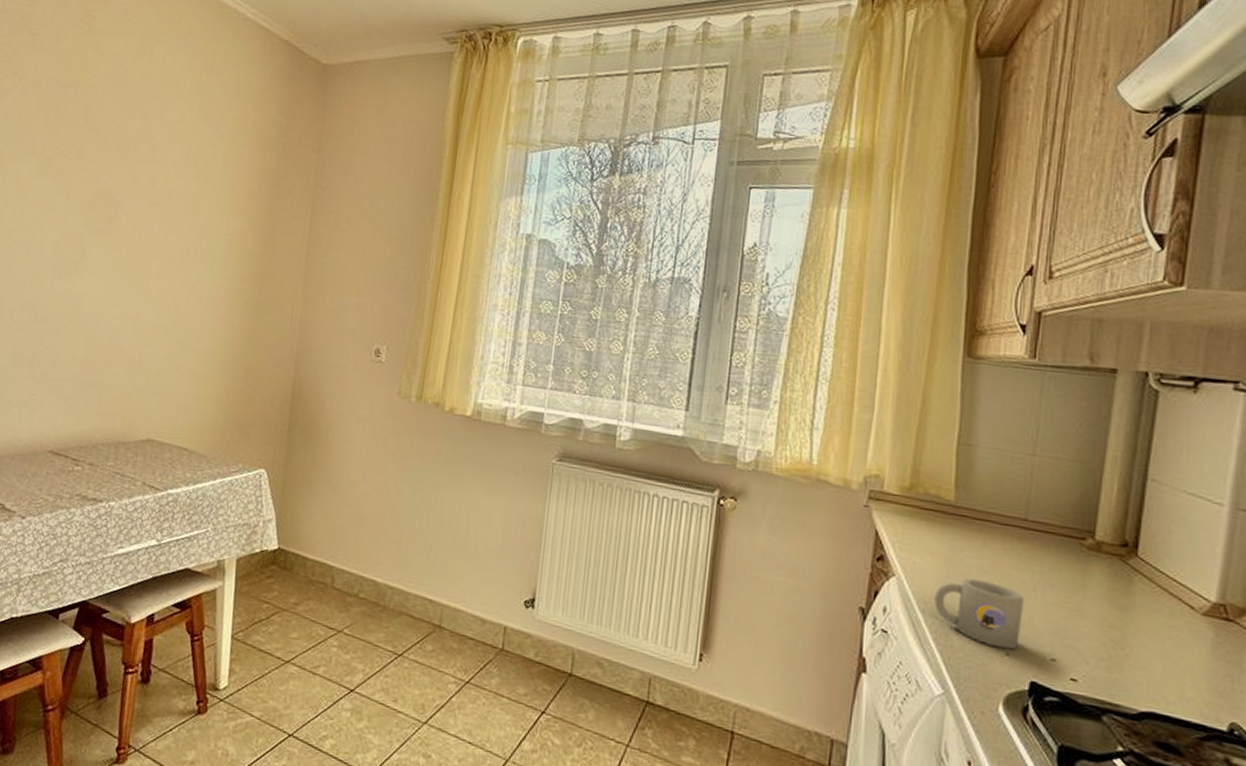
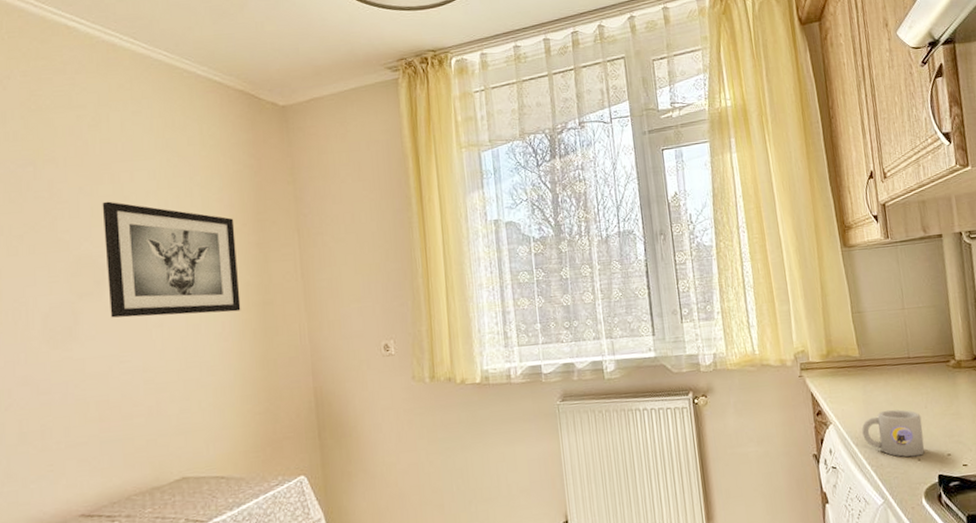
wall art: none [114,137,251,279] -> present [102,201,241,318]

